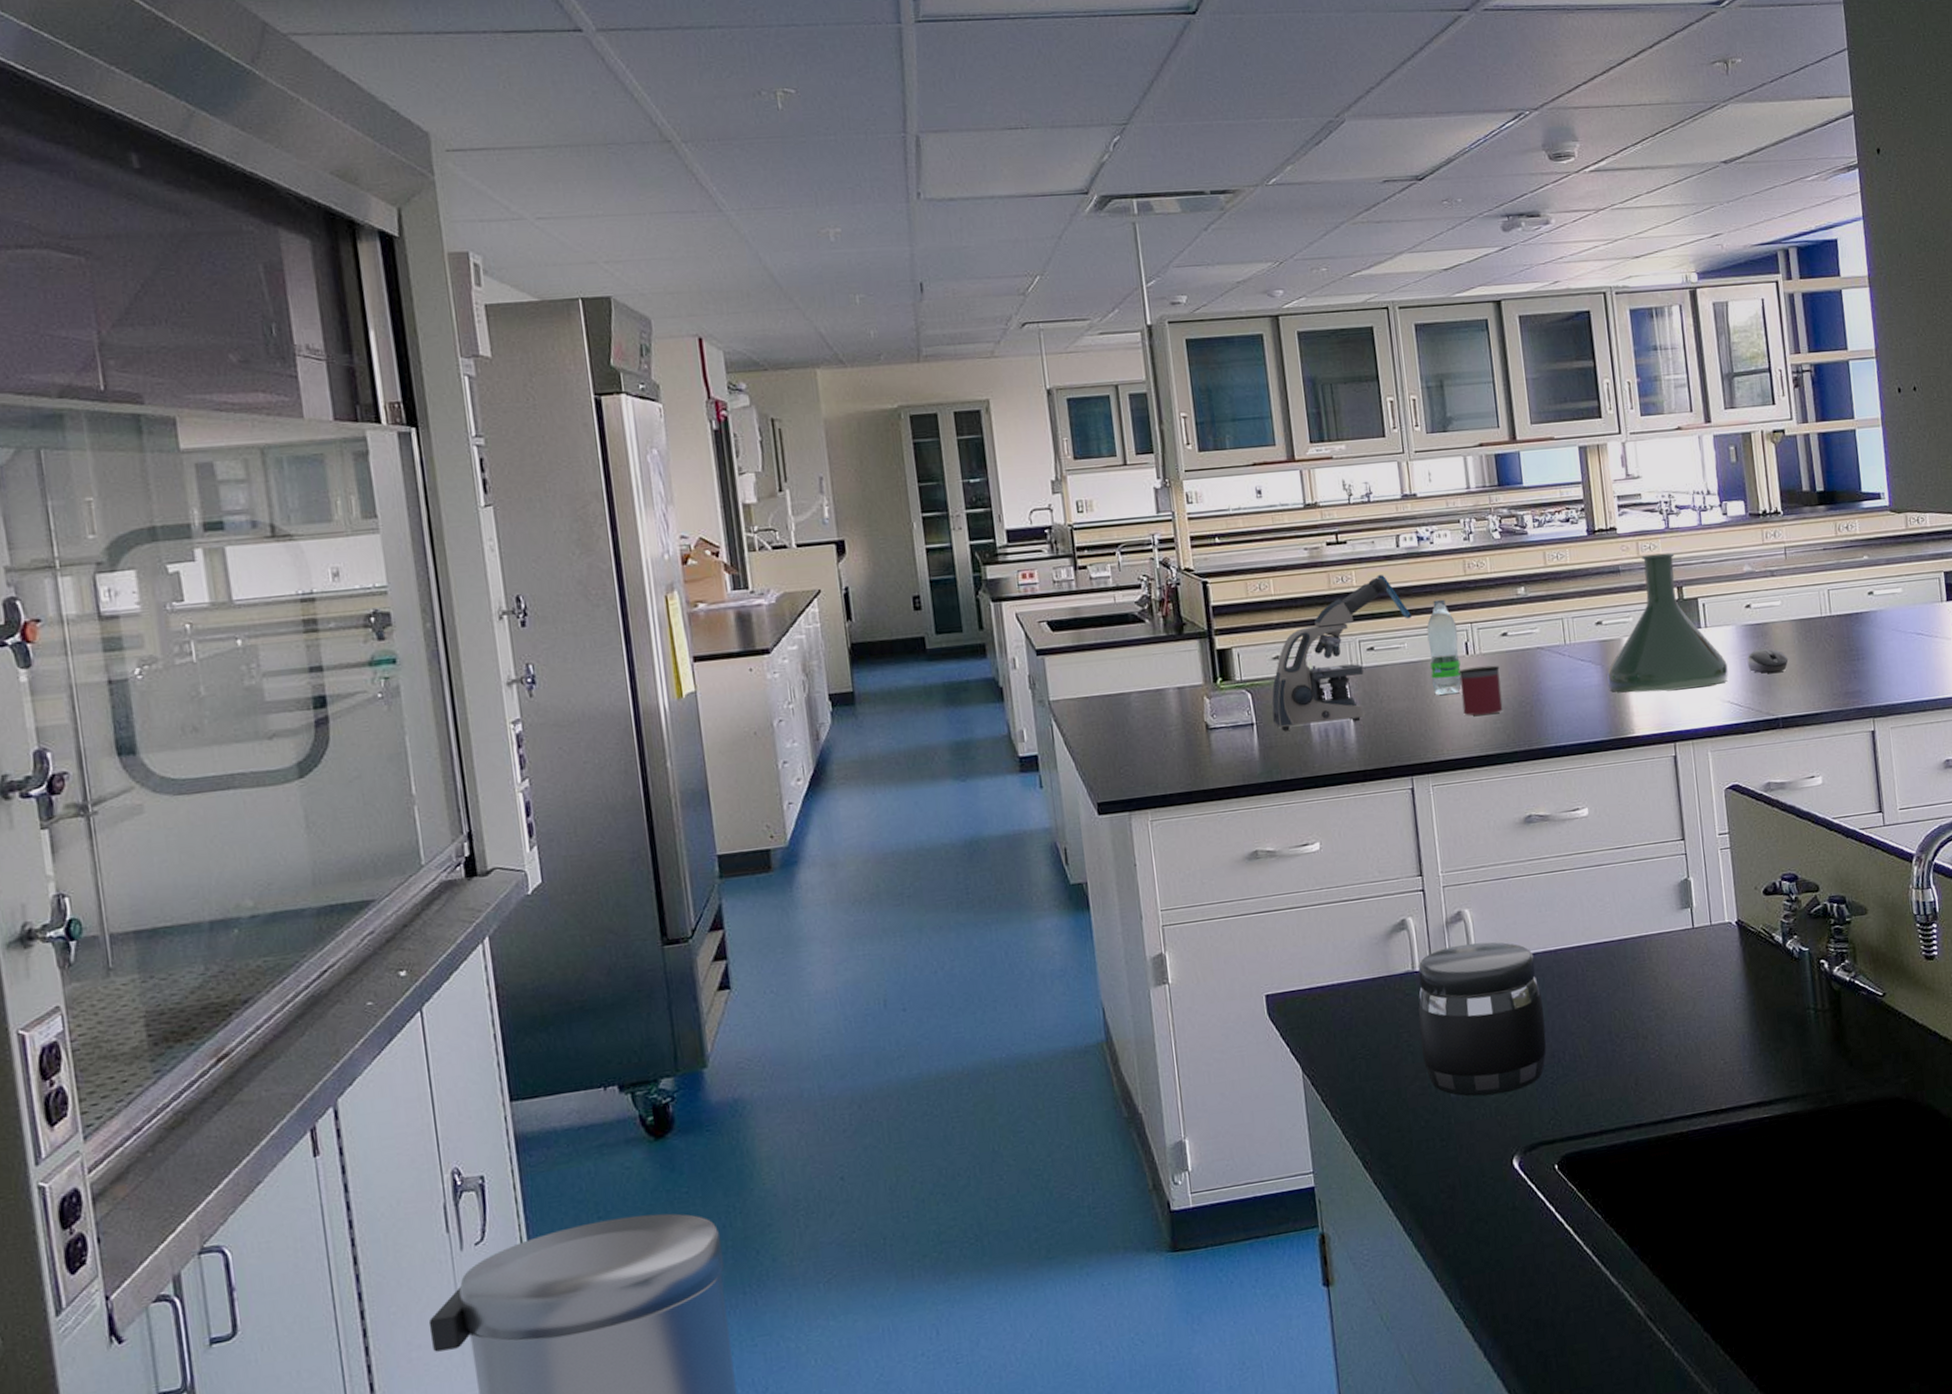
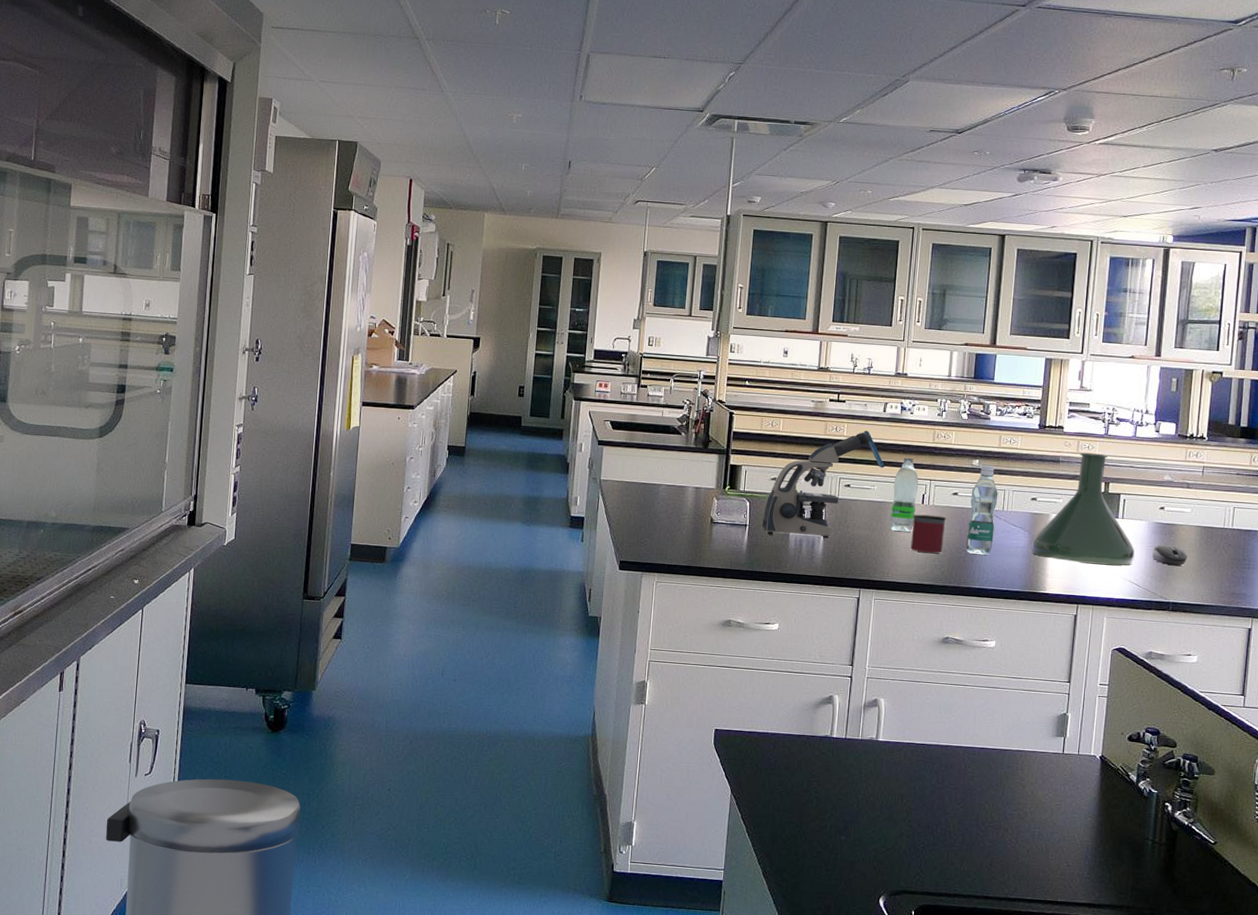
jar: present [1418,942,1547,1097] -> none [825,724,928,847]
bottle: none [1523,591,1561,706] -> present [966,464,999,555]

